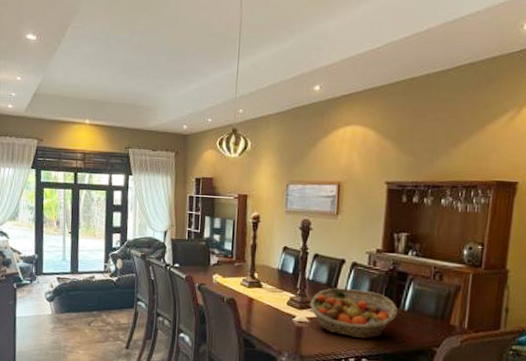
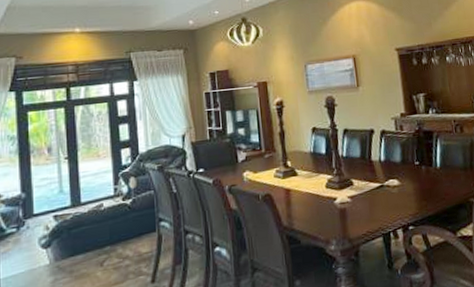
fruit basket: present [309,288,398,339] -> none [347,156,432,208]

